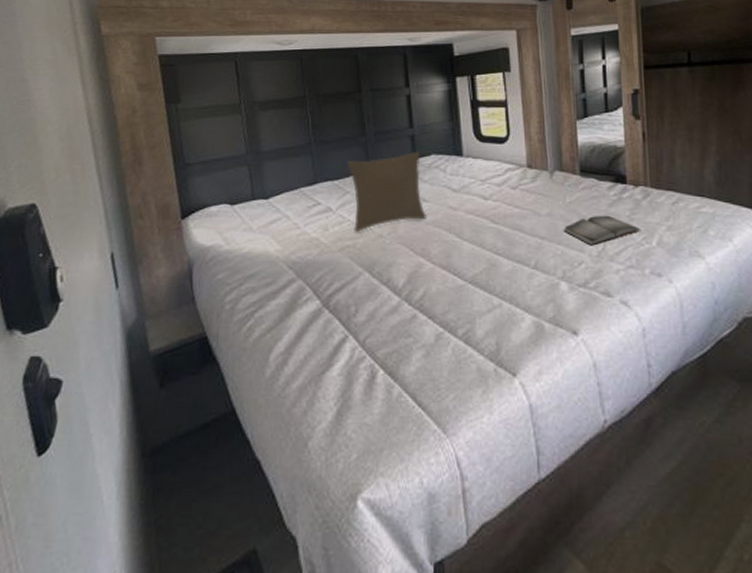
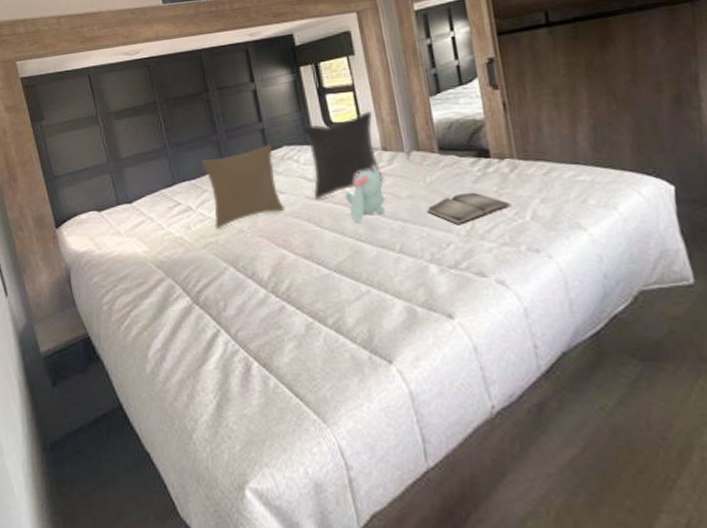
pillow: none [452,128,527,211] -> present [302,112,385,200]
stuffed animal: none [487,181,525,237] -> present [344,165,385,224]

